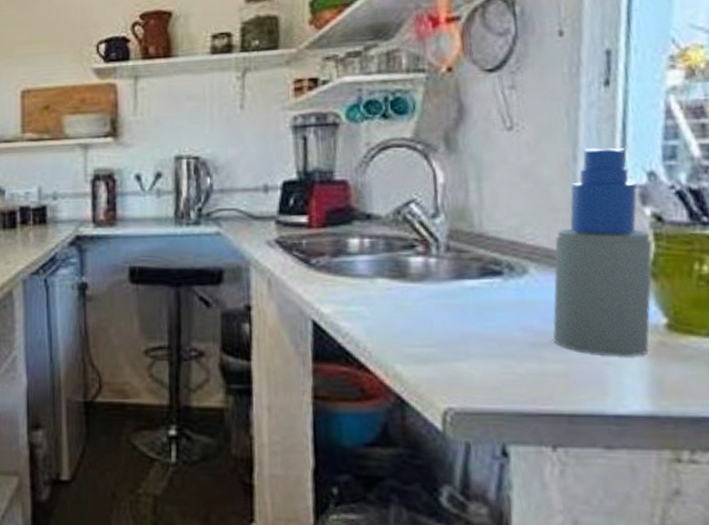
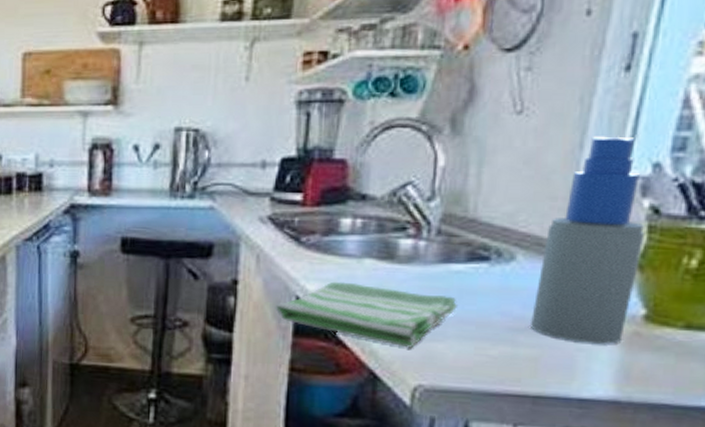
dish towel: none [291,303,478,369] -> present [275,281,459,348]

